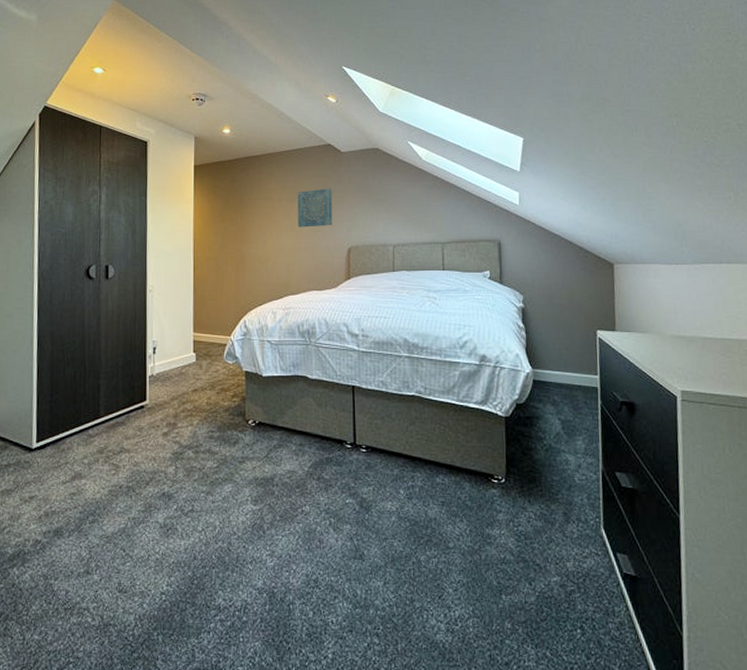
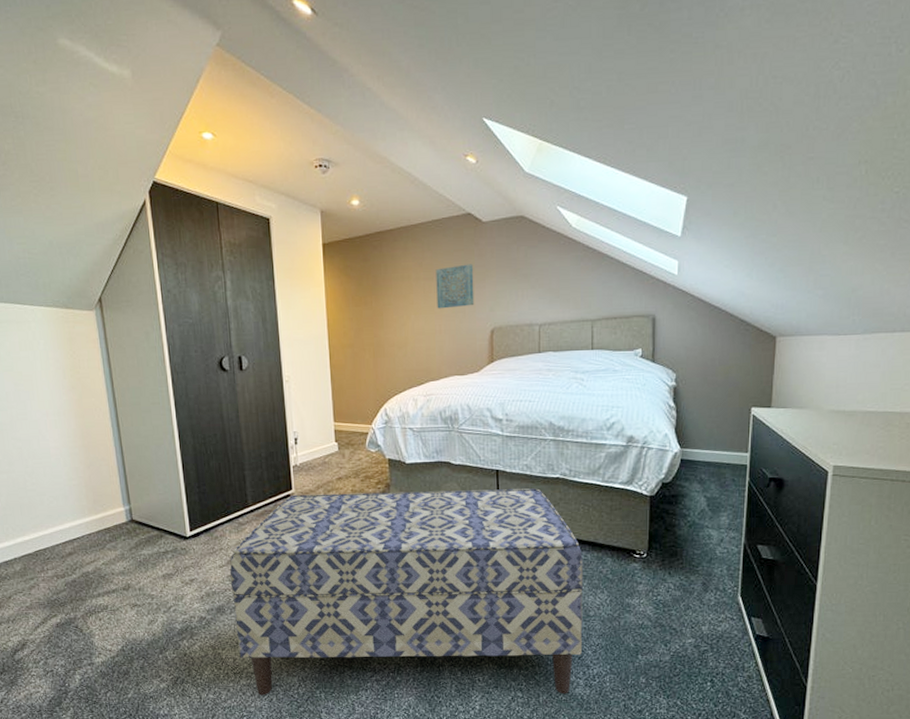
bench: none [72,406,443,641] -> present [229,488,584,696]

